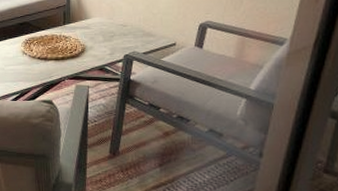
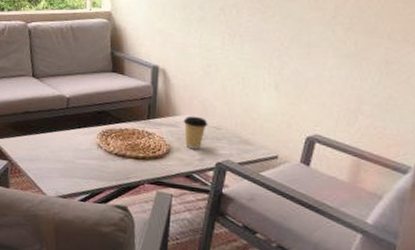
coffee cup: none [94,17,116,46] -> present [183,116,208,150]

